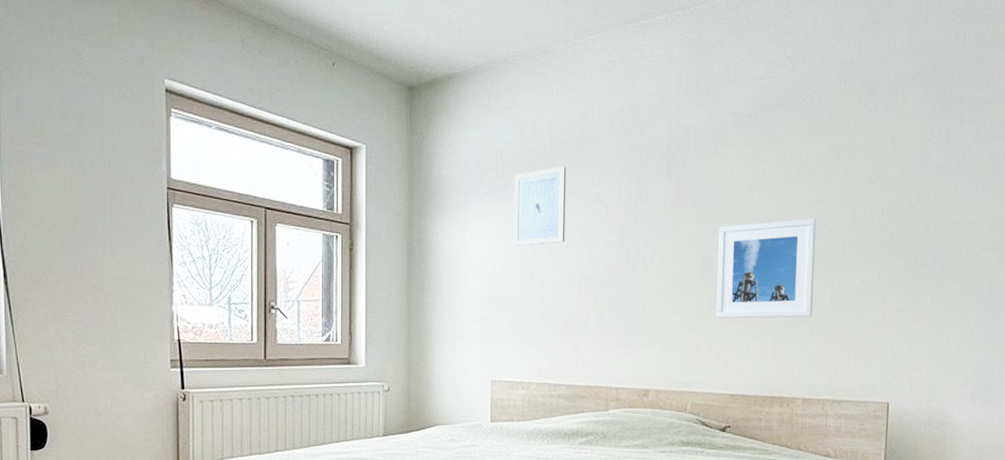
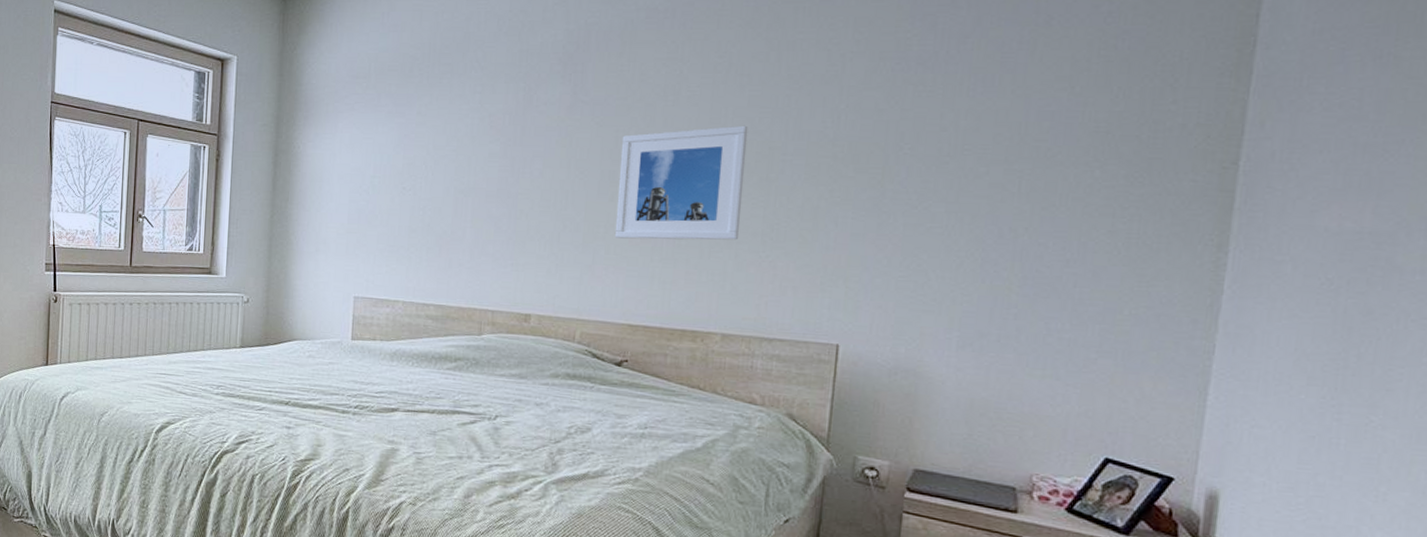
wall art: present [513,167,567,246] -> none [385,73,446,157]

